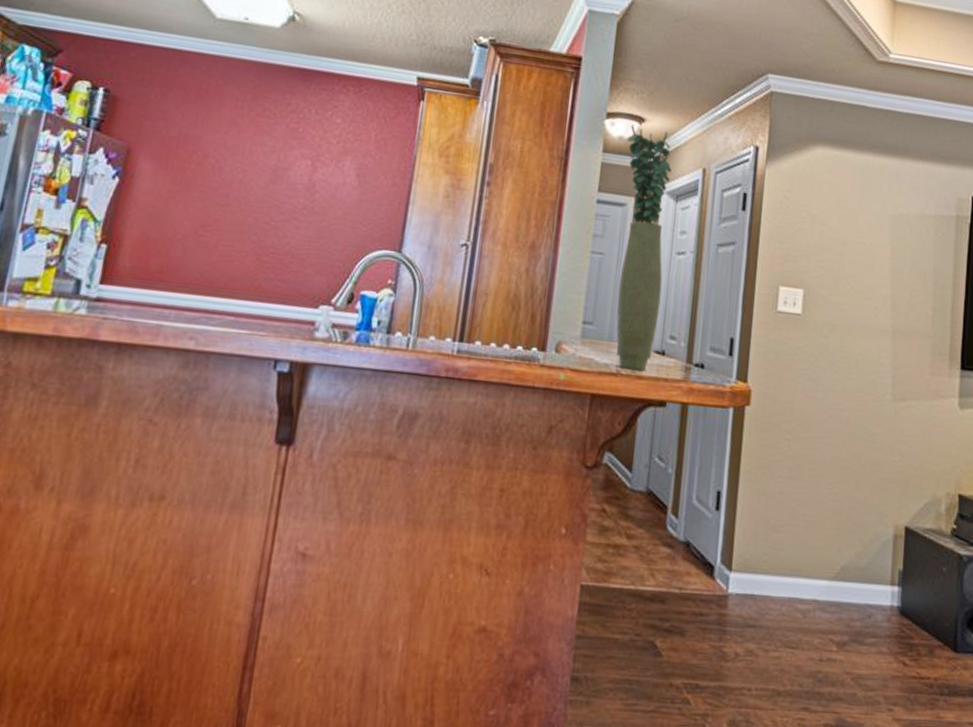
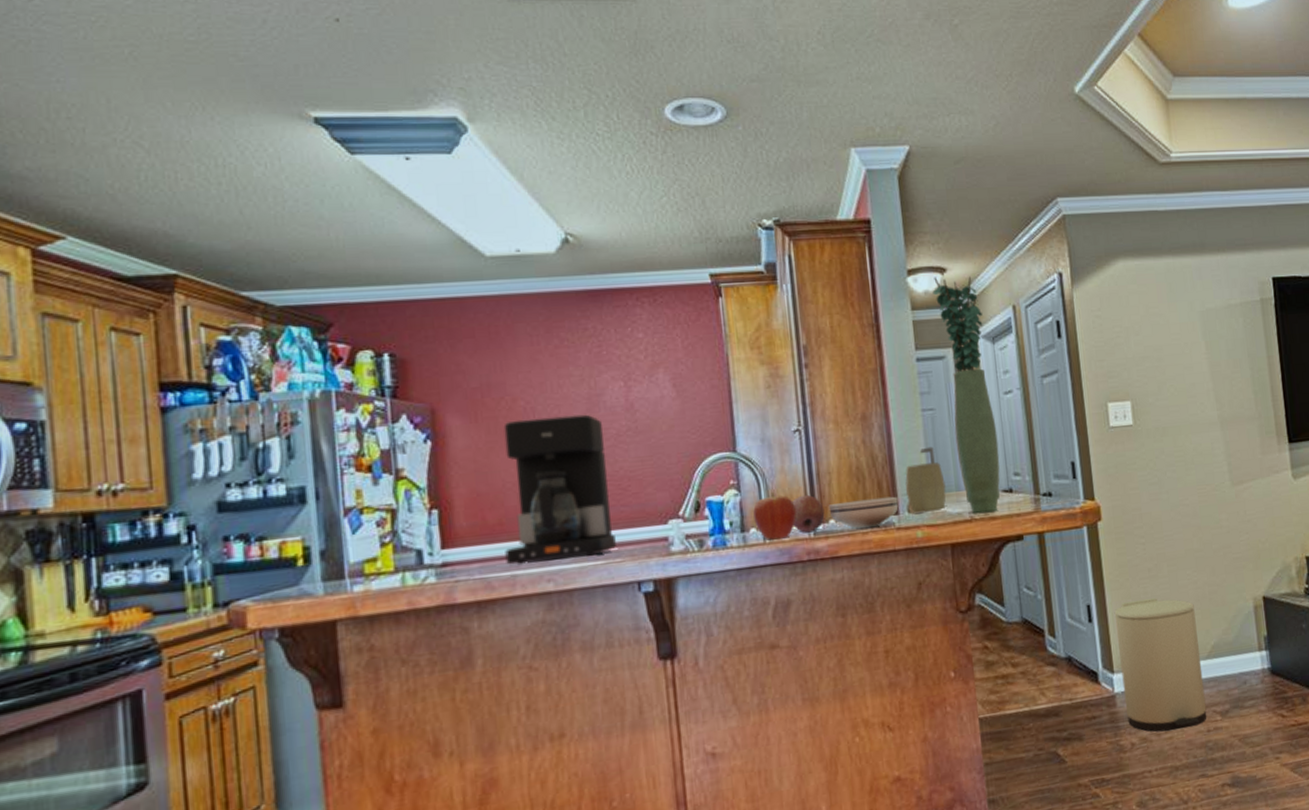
coffee maker: none [155,175,281,323] -> present [503,414,616,566]
fruit: none [402,300,446,350] -> present [753,492,797,541]
fruit: none [438,310,474,350] -> present [792,494,825,533]
bowl: none [477,325,548,359] -> present [828,496,899,529]
soap dispenser: none [557,290,600,357] -> present [905,446,947,513]
pedal bin: none [736,498,830,651] -> present [1114,598,1207,732]

